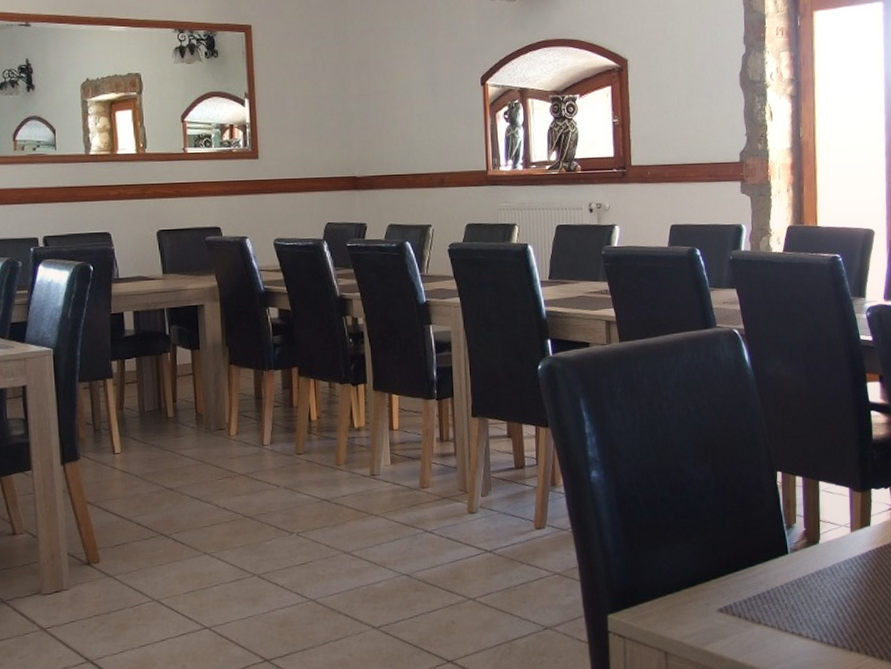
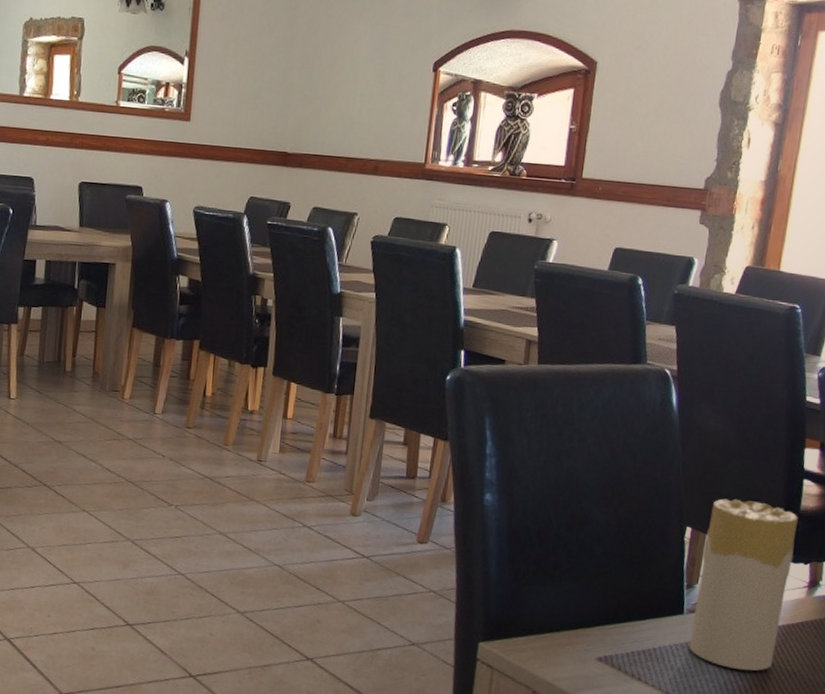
candle: none [794,438,874,597] -> present [689,498,798,671]

